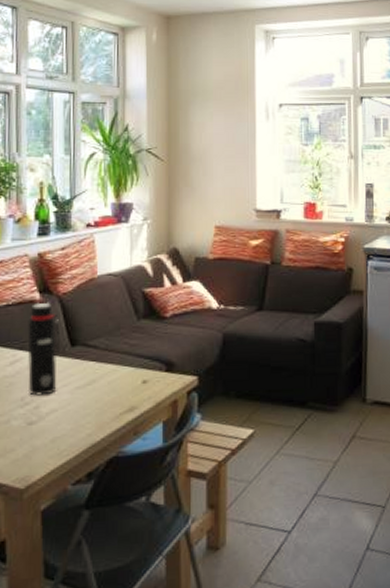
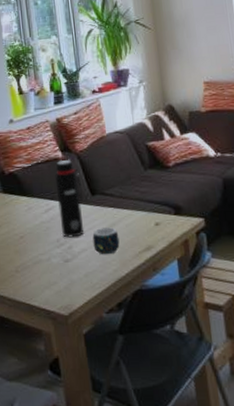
mug: none [66,384,98,417] -> present [92,227,120,255]

